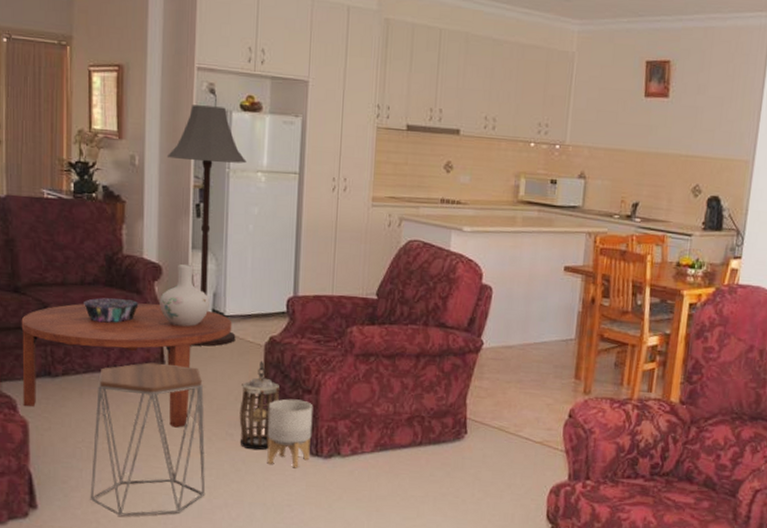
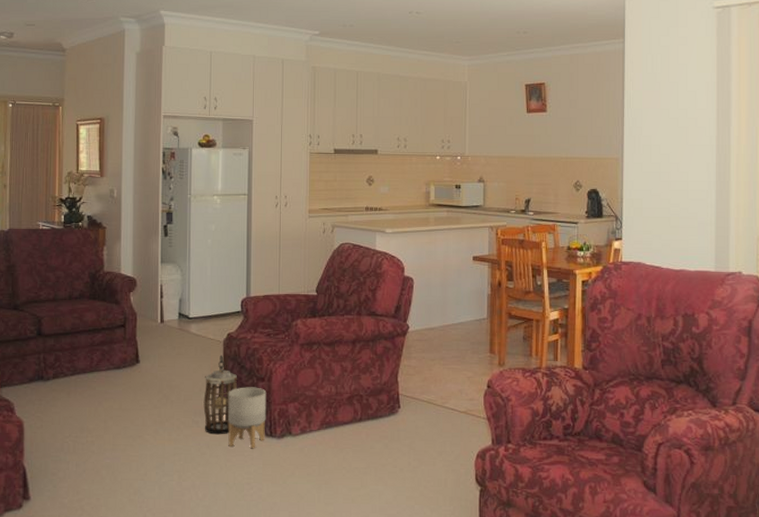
coffee table: present [21,303,232,428] -> none [19,311,196,419]
decorative bowl: present [84,298,139,323] -> none [71,308,117,331]
side table: present [90,362,206,517] -> none [75,362,176,503]
vase: present [160,264,210,327] -> none [135,276,176,329]
floor lamp: present [168,105,247,346] -> none [140,145,205,345]

